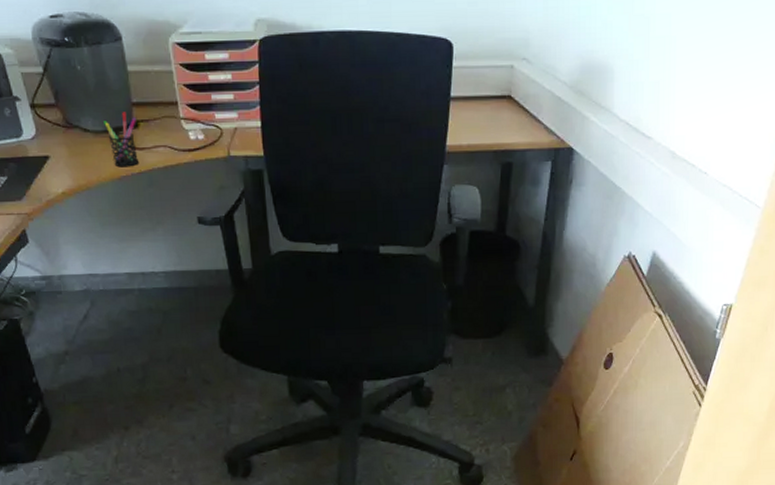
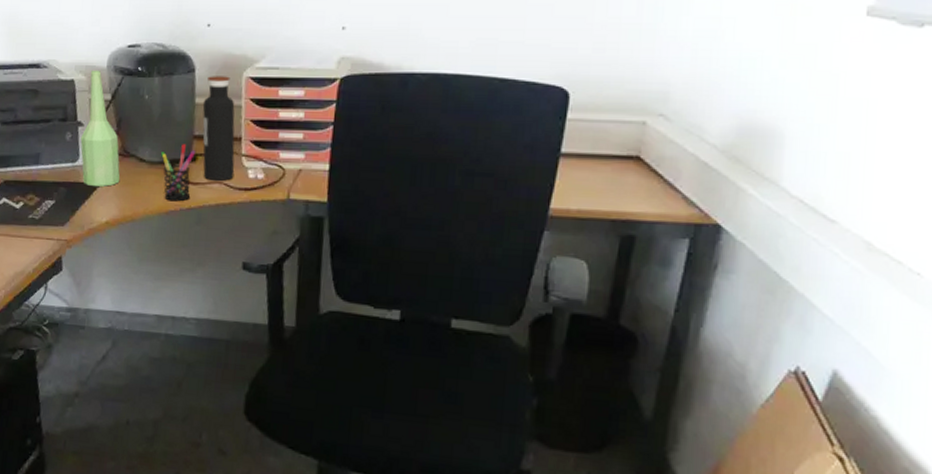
bottle: none [17,42,69,159] -> present [80,70,121,187]
water bottle: none [135,43,177,144] -> present [202,76,235,181]

